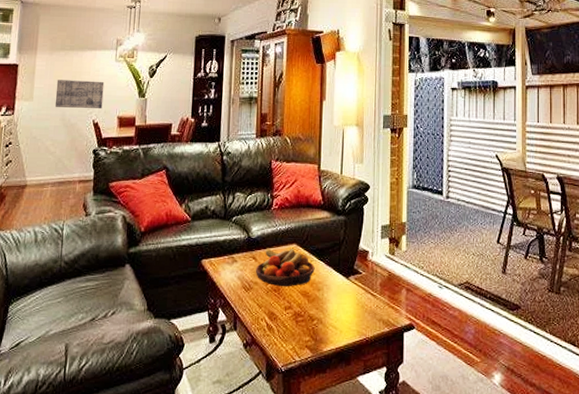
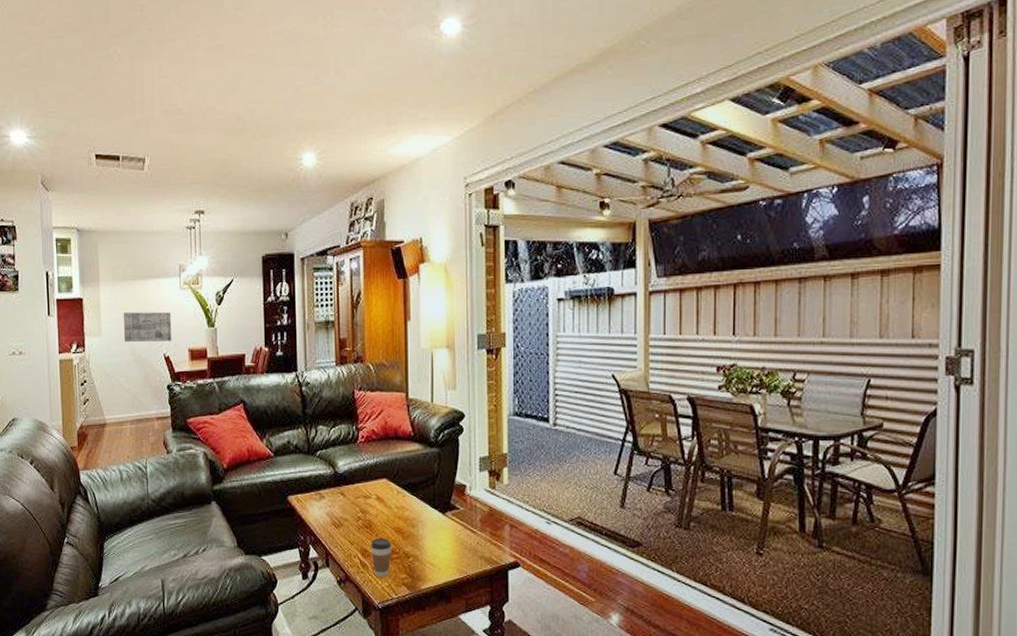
fruit bowl: present [256,248,315,287] -> none [345,483,408,524]
coffee cup: none [277,301,298,340] -> present [371,537,392,577]

